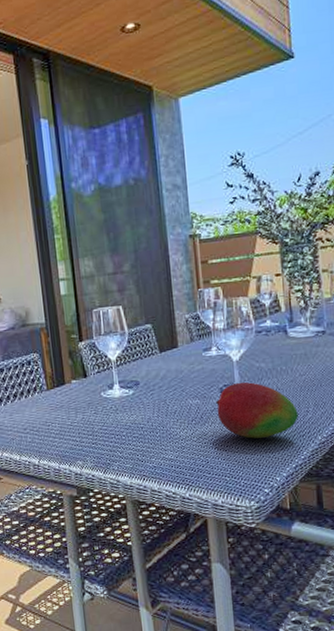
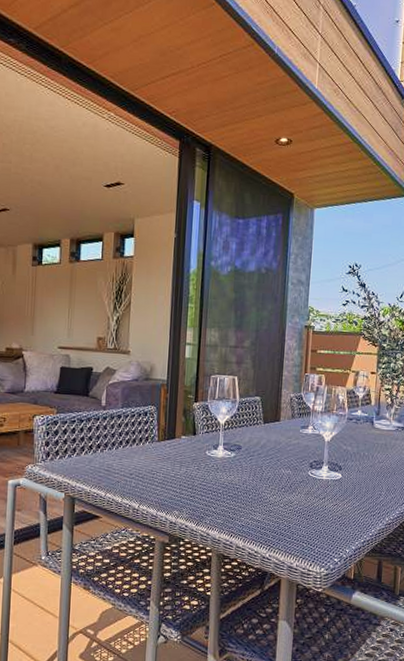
fruit: present [216,382,298,439] -> none [304,460,372,513]

